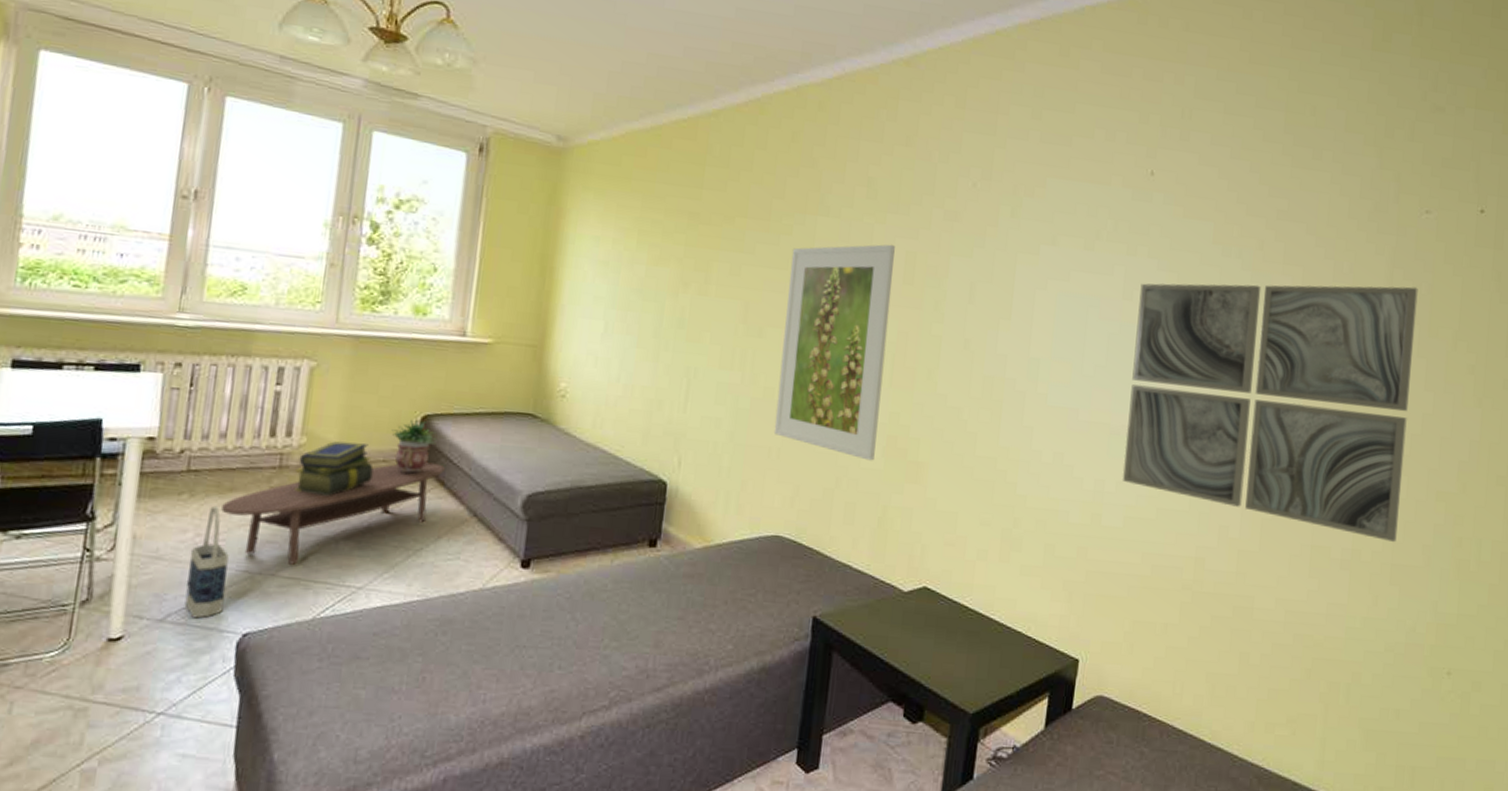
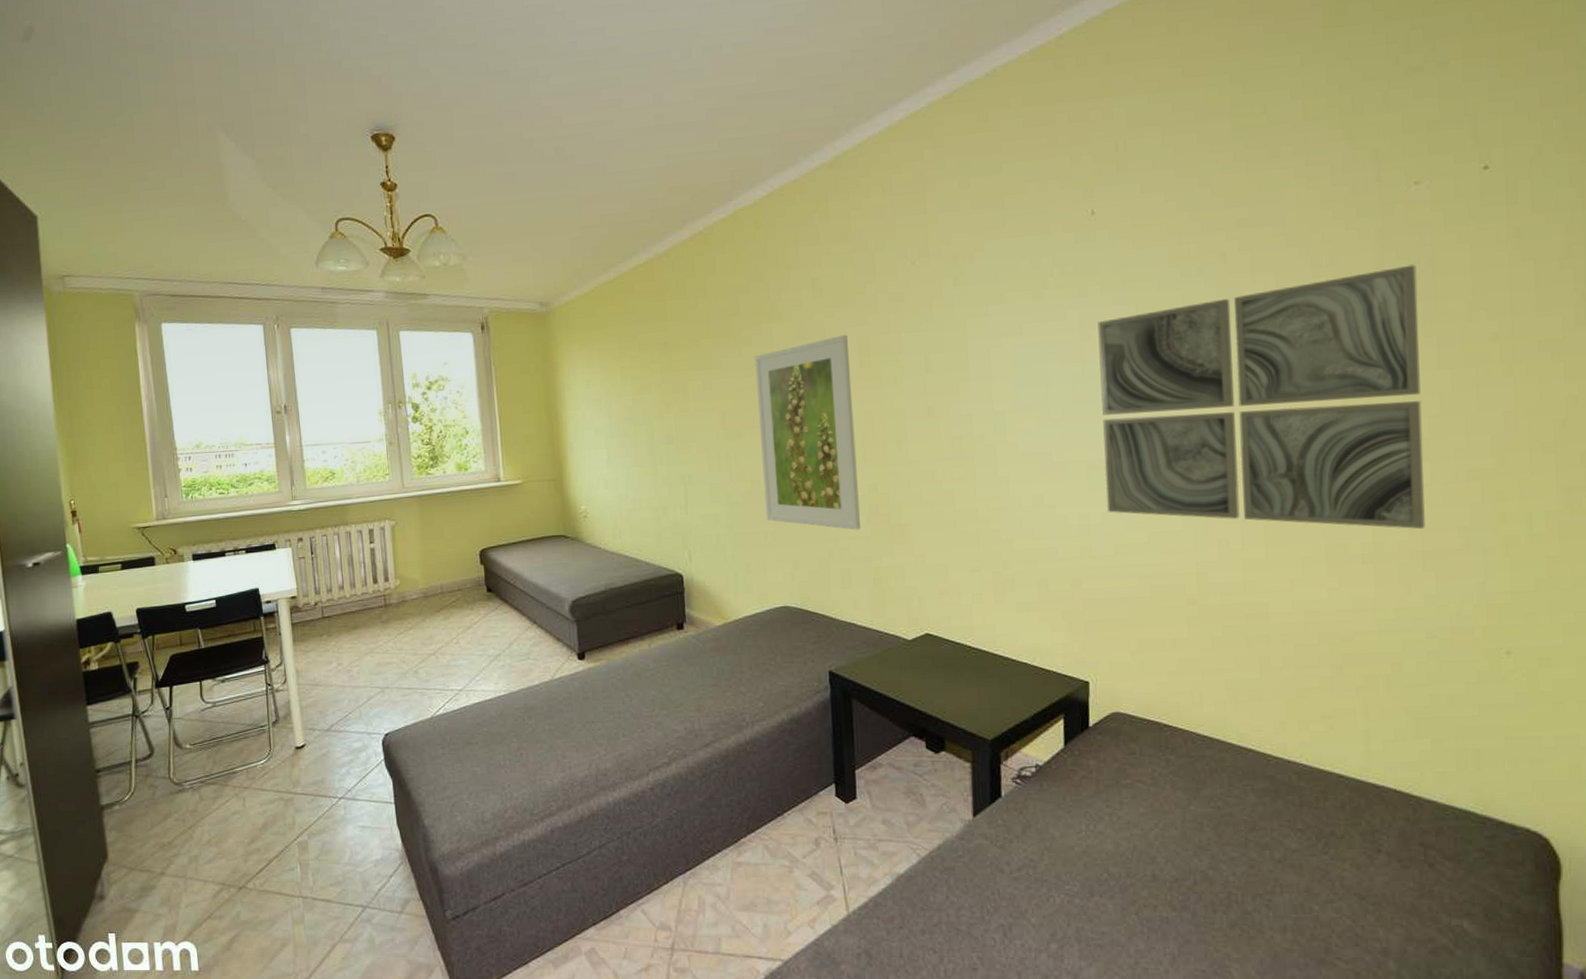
bag: present [184,505,229,619] -> none [337,641,368,726]
coffee table: present [221,462,445,565] -> none [351,586,505,678]
stack of books: present [295,441,374,496] -> none [397,579,453,623]
potted plant: present [391,420,439,473] -> none [459,554,496,597]

